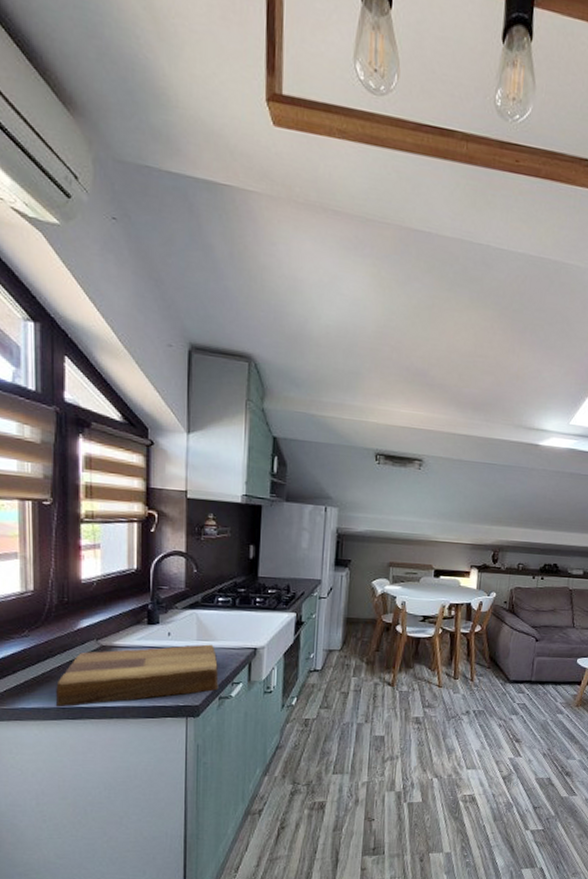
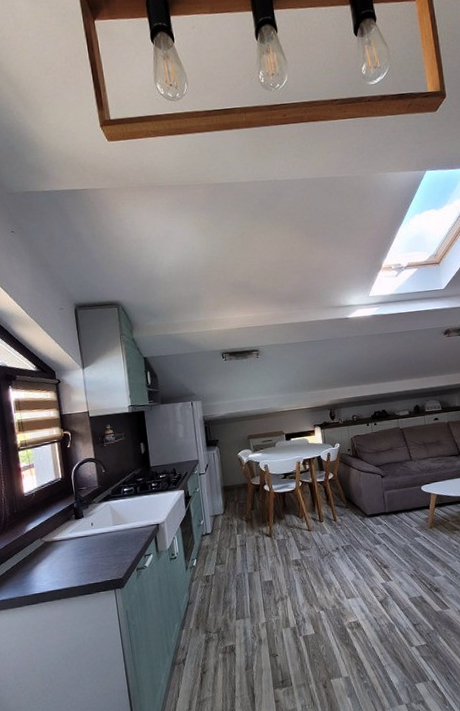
cutting board: present [55,644,219,707] -> none [17,527,135,597]

